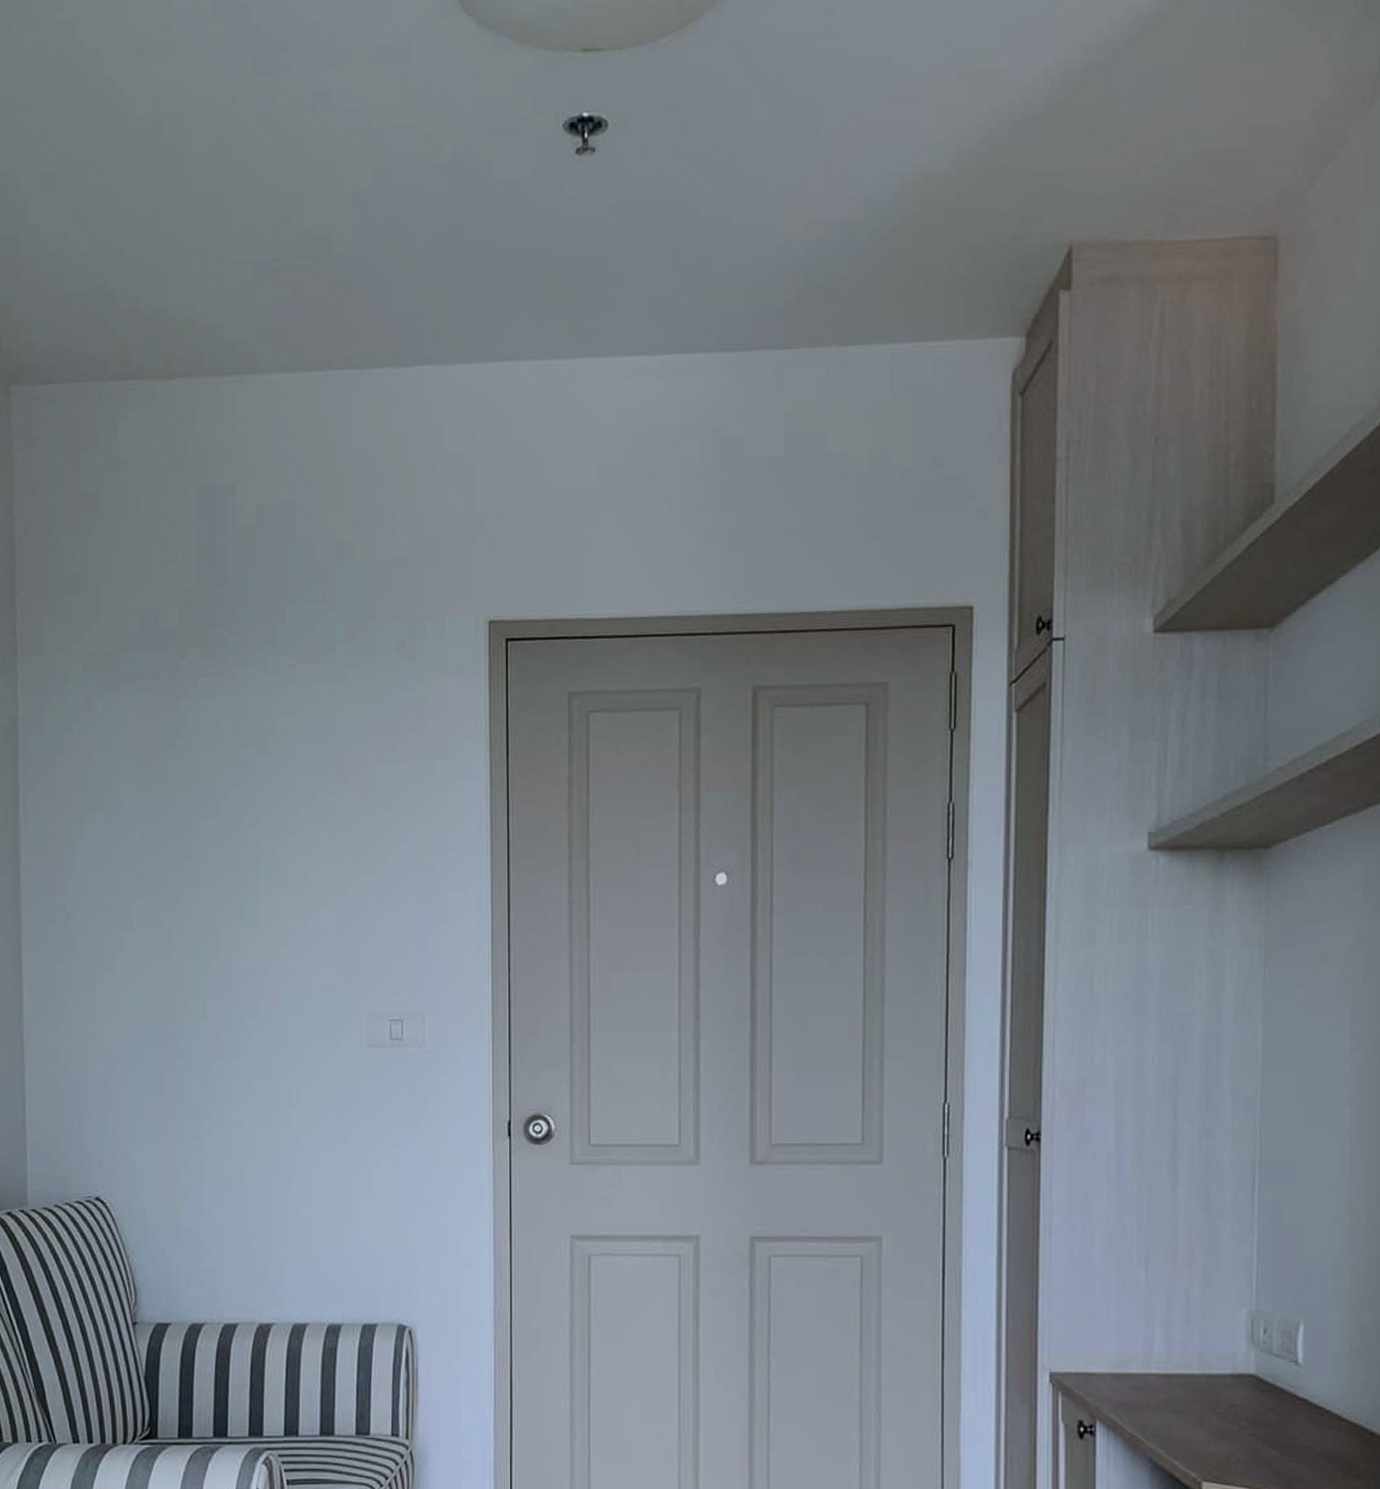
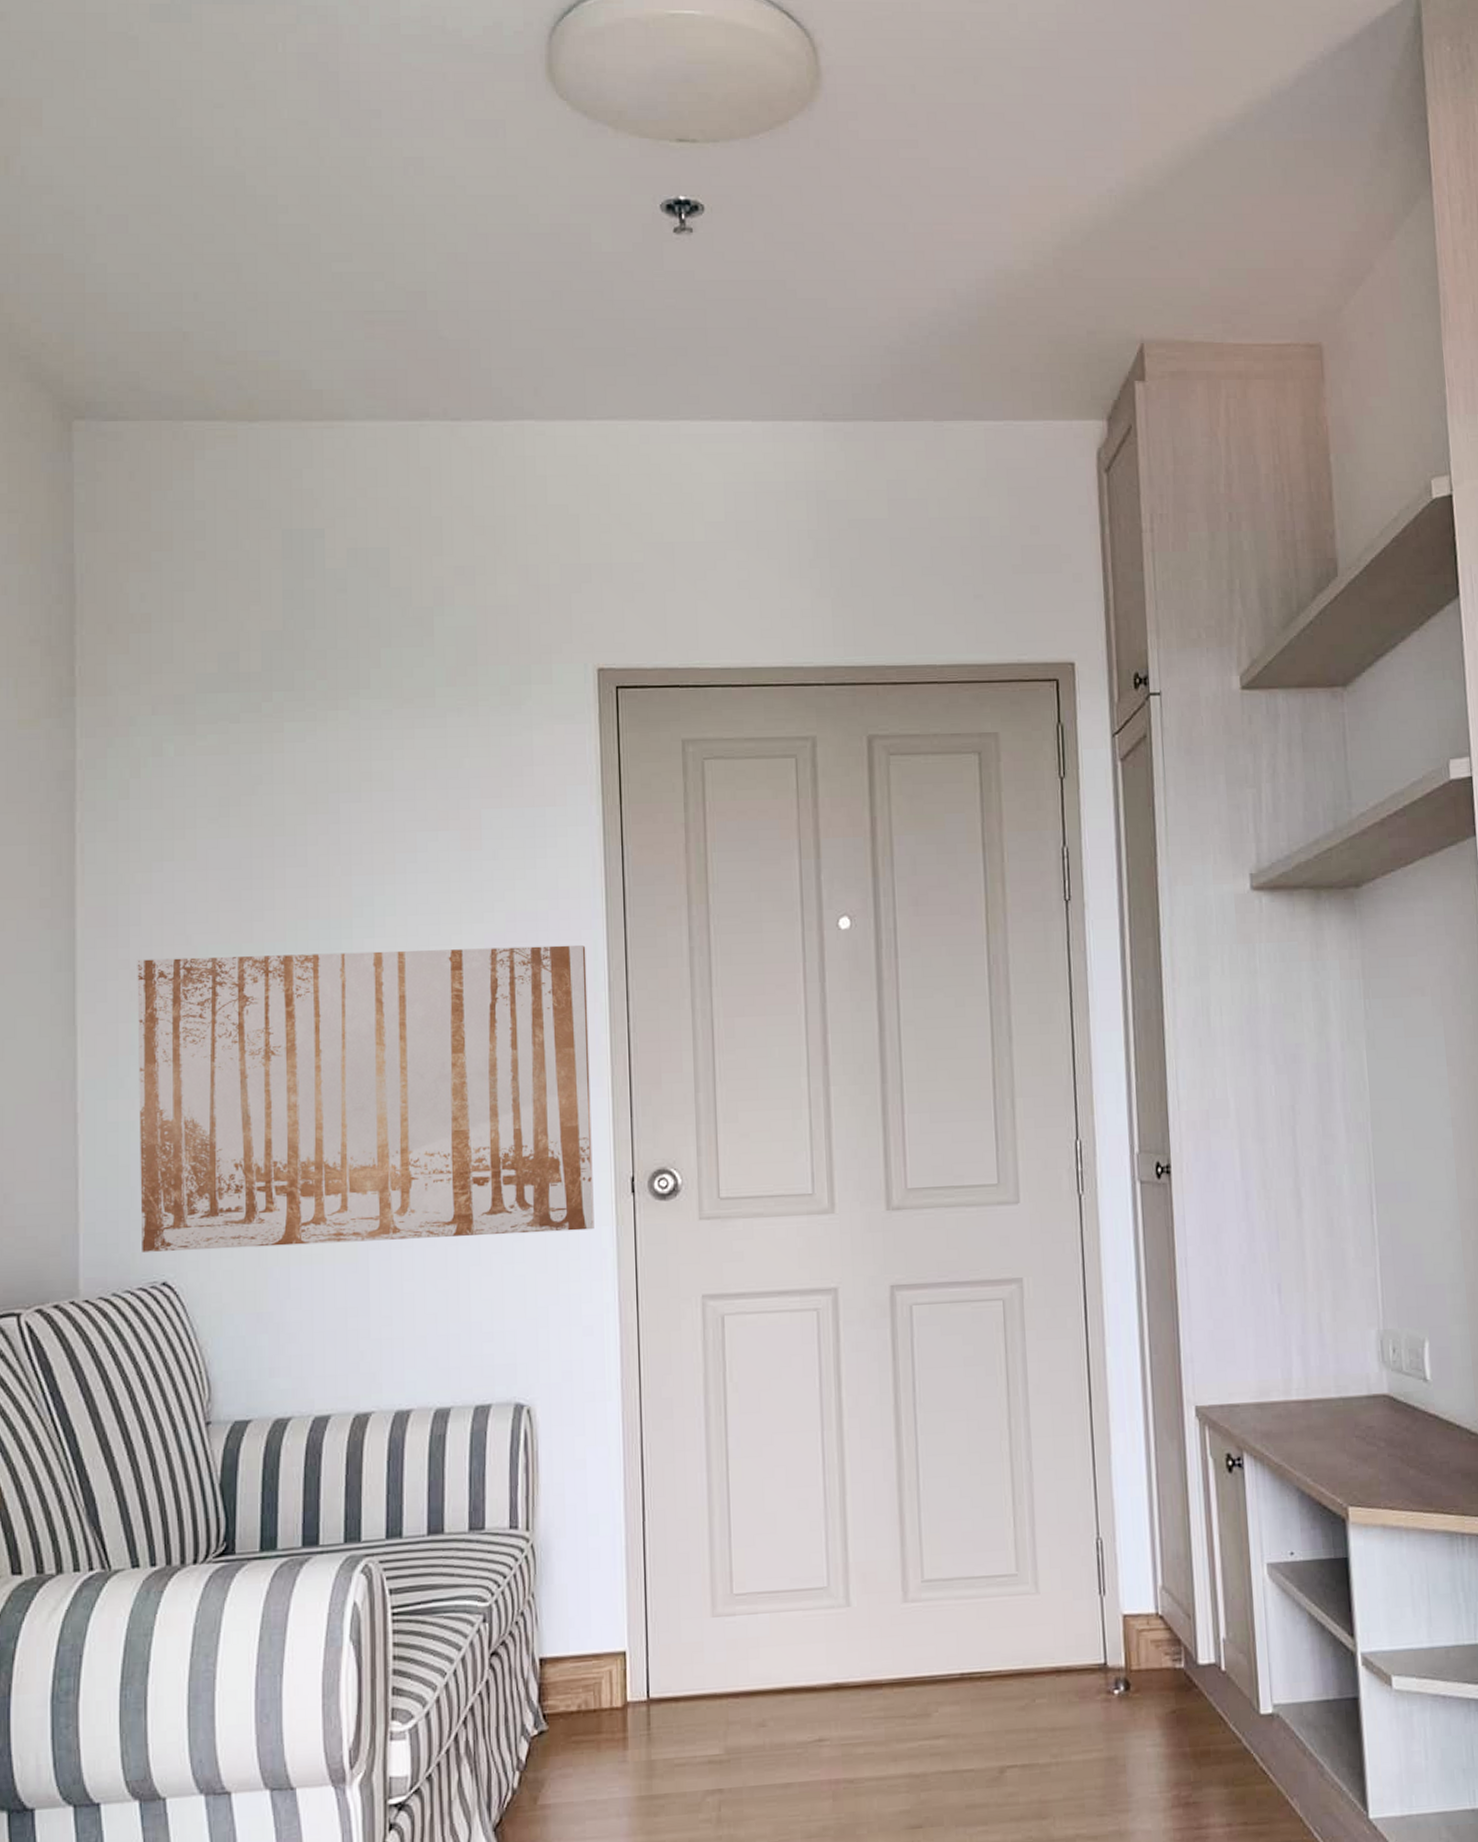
wall art: none [72,896,473,1171] -> present [137,944,594,1252]

